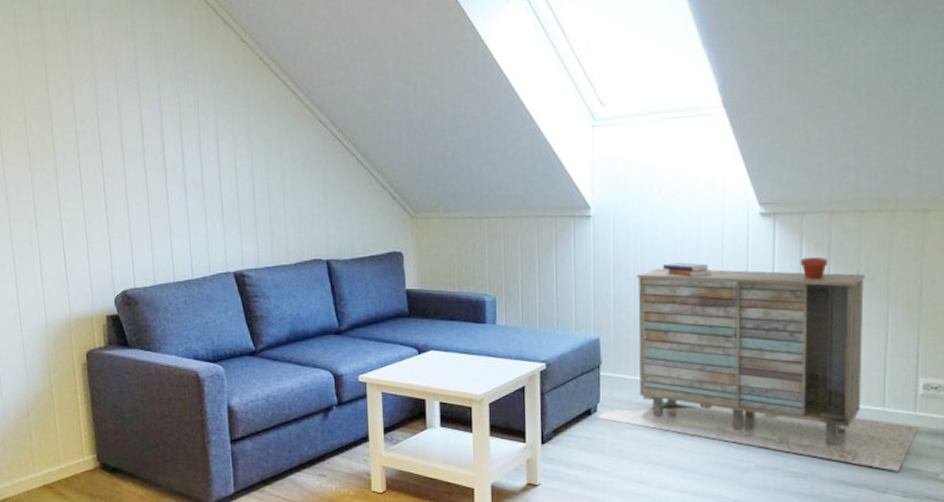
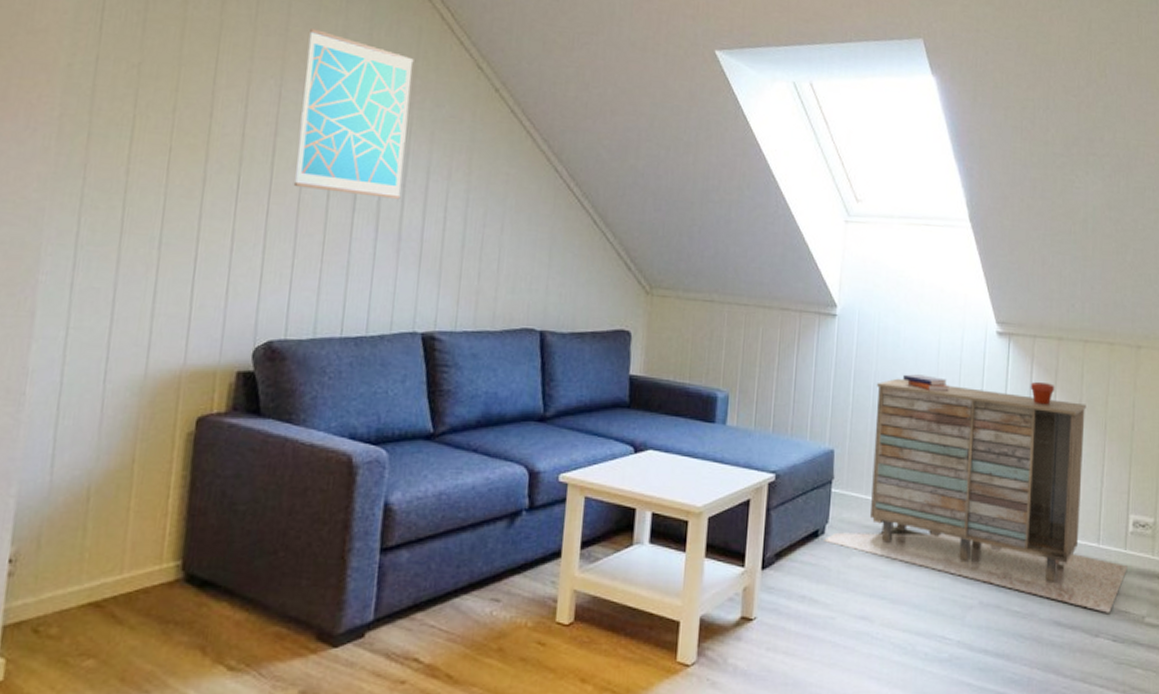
wall art: none [108,34,200,167] -> present [293,29,414,199]

